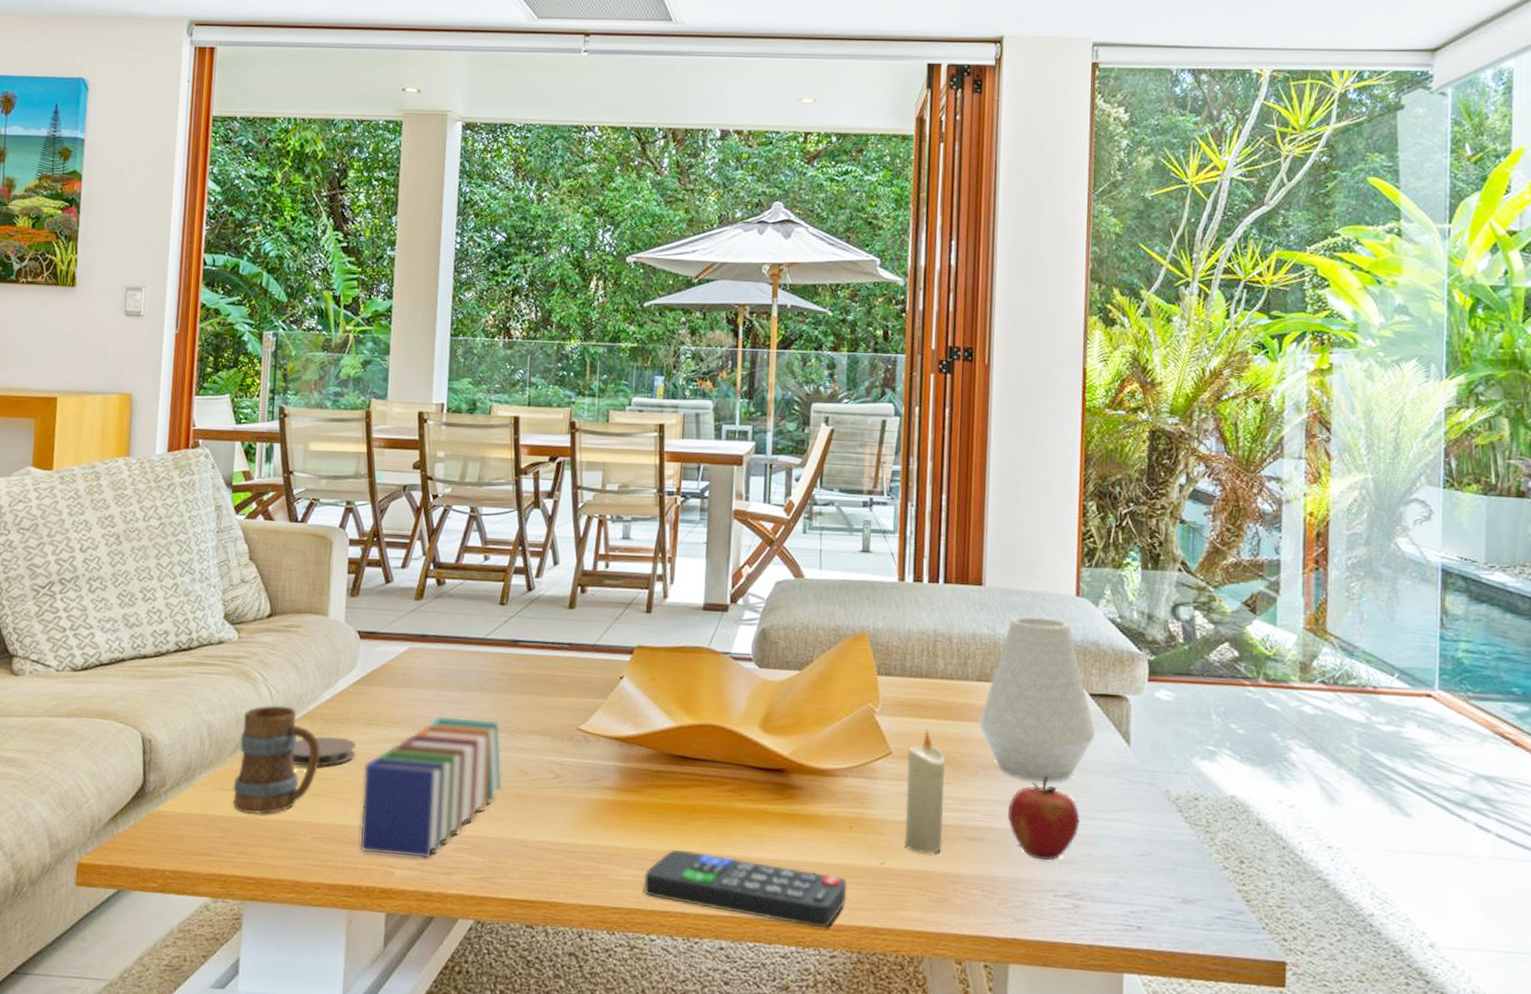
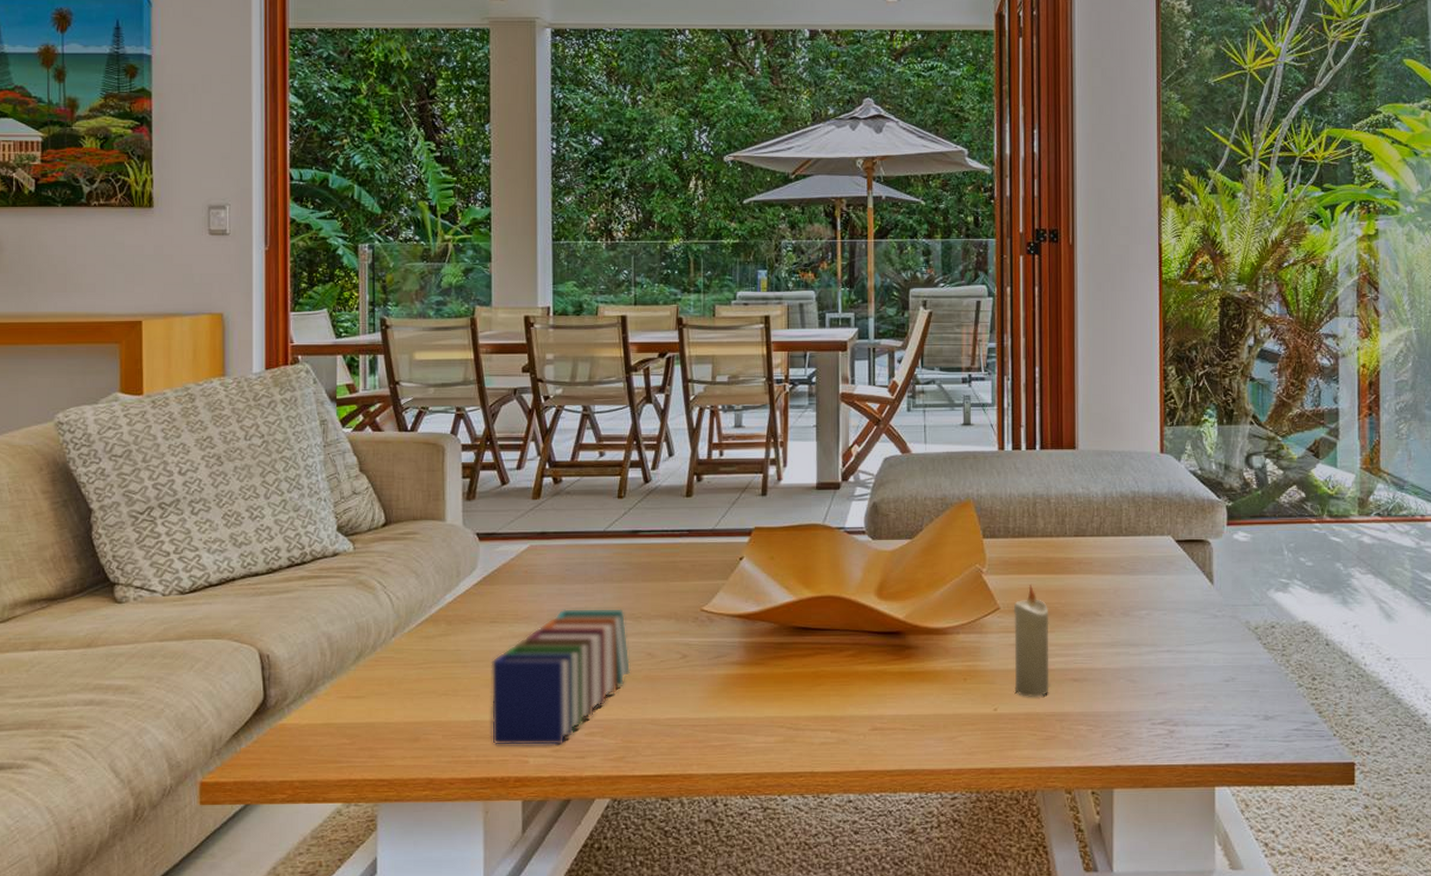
mug: present [233,705,320,815] -> none [358,611,445,719]
coaster: present [292,736,357,766] -> none [417,637,482,668]
remote control: present [643,849,847,928] -> none [773,714,964,774]
vase: present [978,616,1095,782] -> none [1077,473,1182,624]
apple: present [1007,776,1080,861] -> none [1106,618,1171,694]

